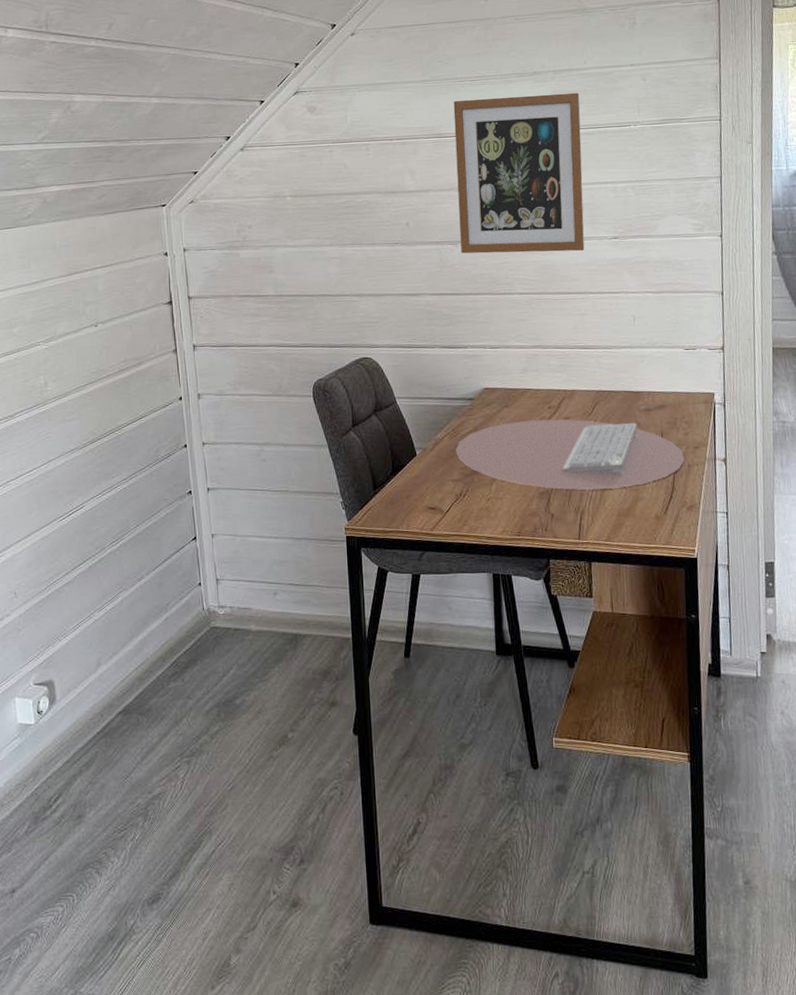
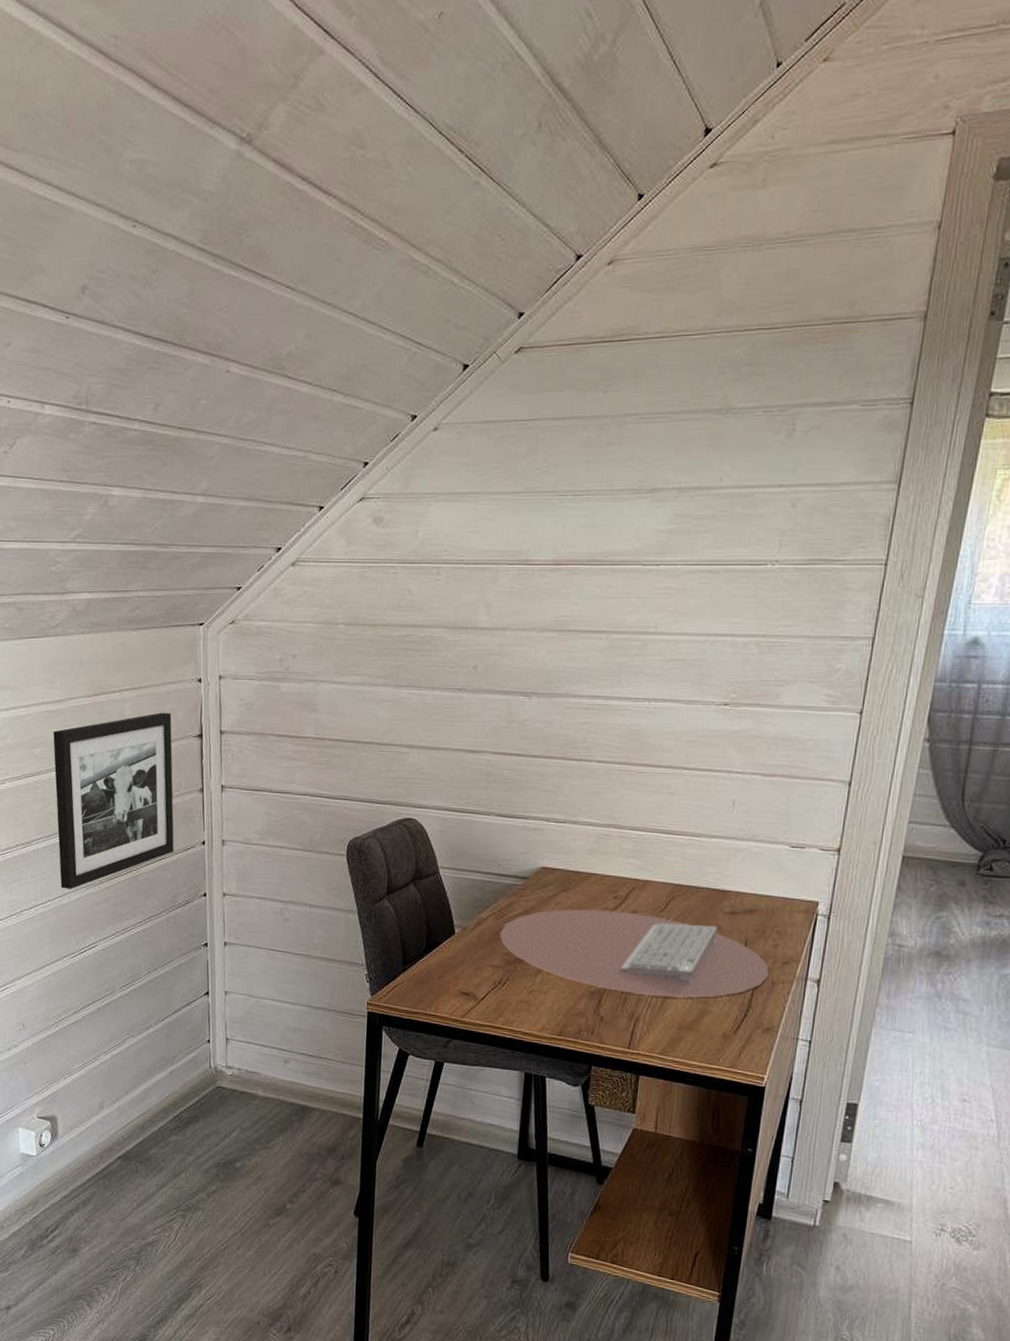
picture frame: none [31,284,153,456] -> present [53,712,174,889]
picture frame: present [453,92,585,254] -> none [535,518,707,717]

